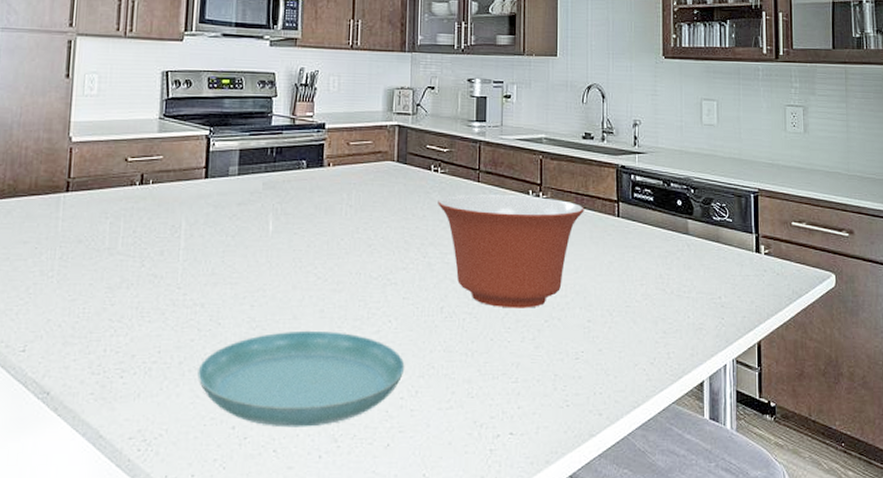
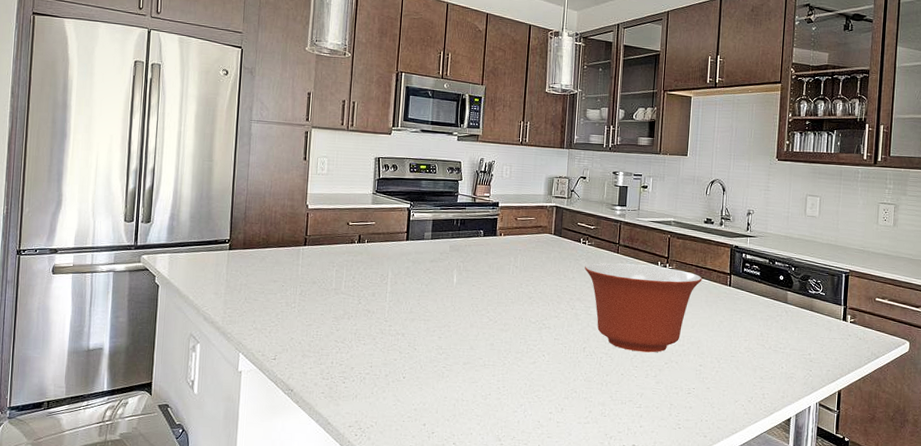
saucer: present [197,332,405,428] -> none [399,358,554,429]

